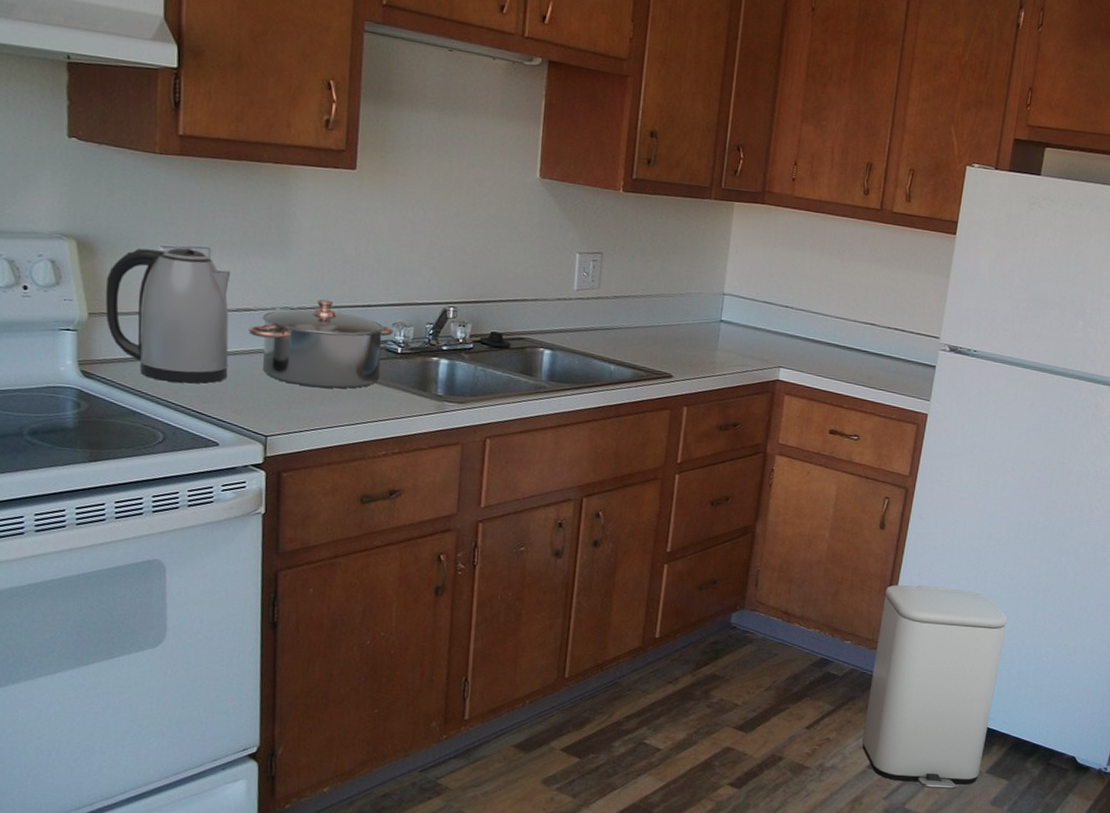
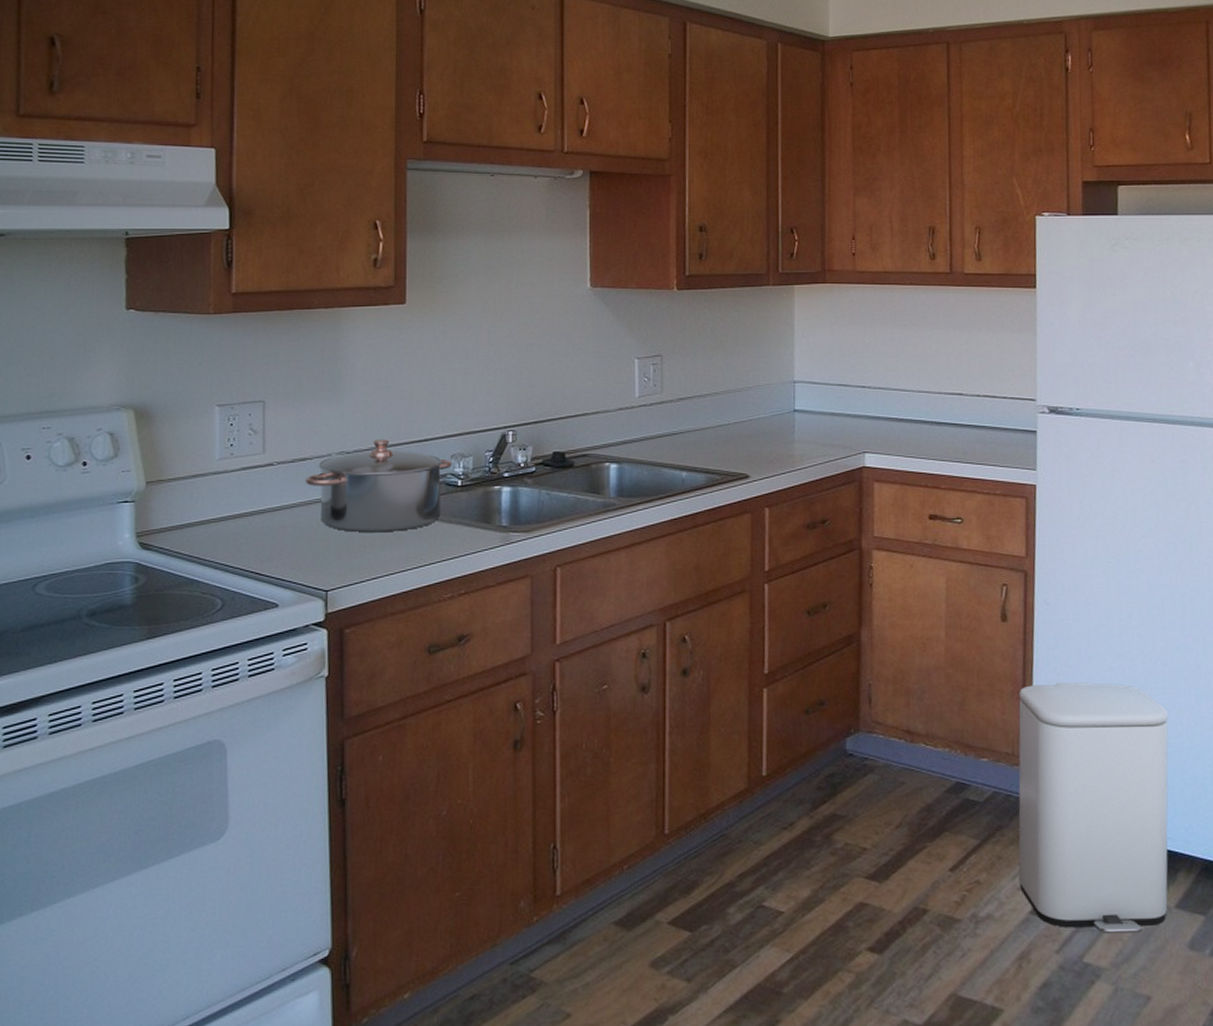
kettle: present [105,247,231,384] -> none [162,404,286,544]

